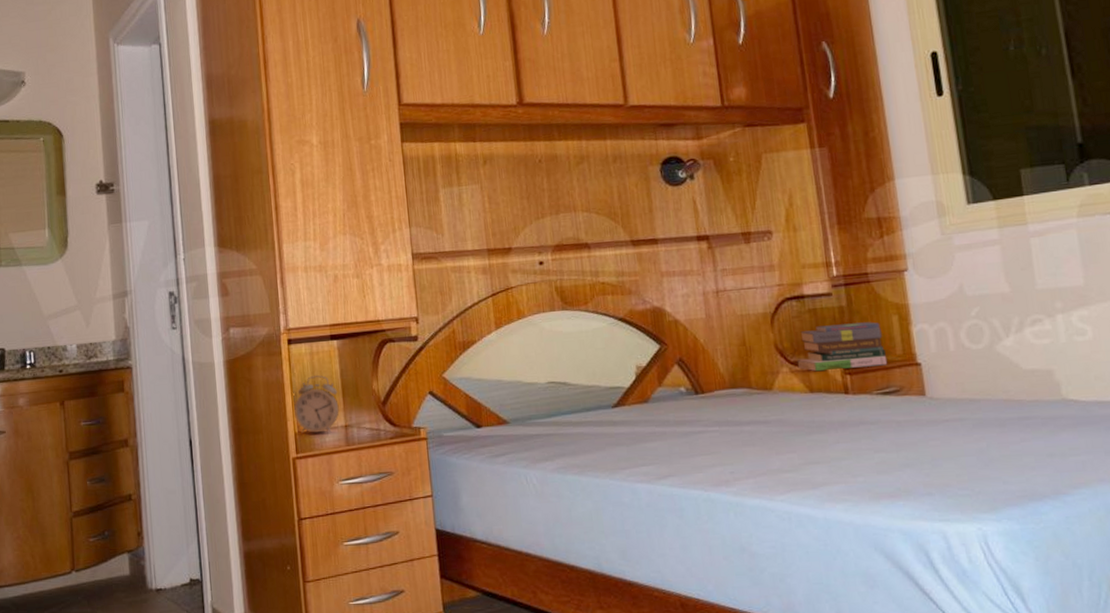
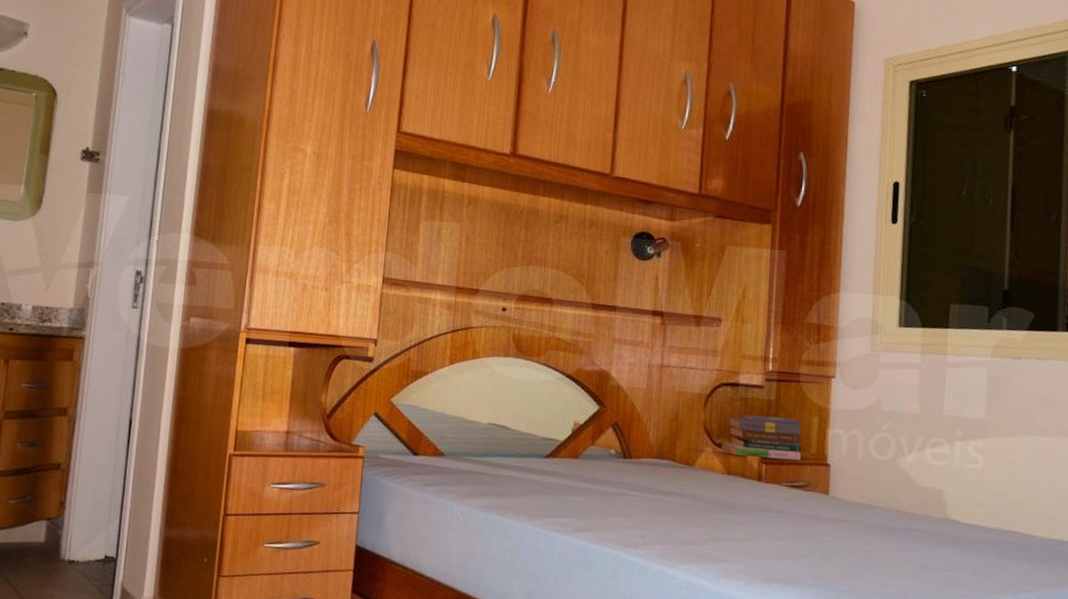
alarm clock: present [294,375,339,434] -> none [239,378,286,436]

